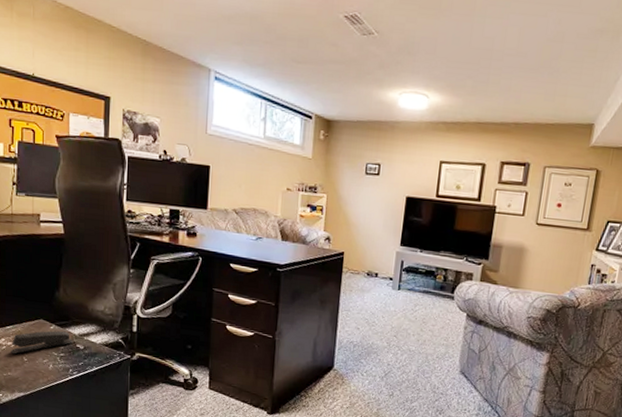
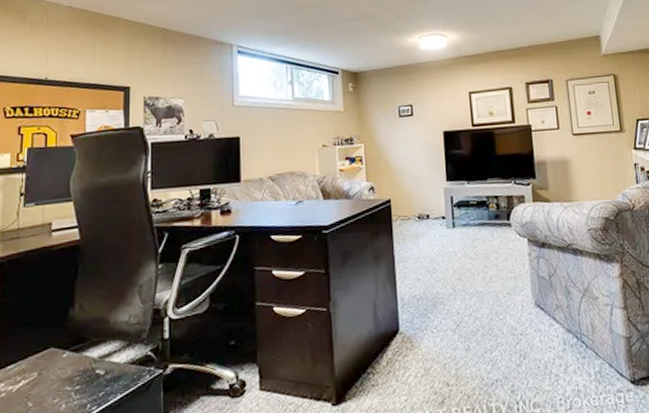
stapler: present [11,330,73,354] -> none [11,356,91,401]

